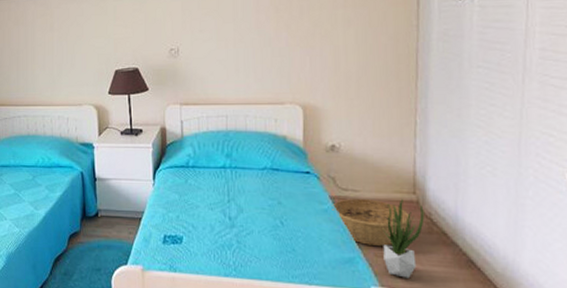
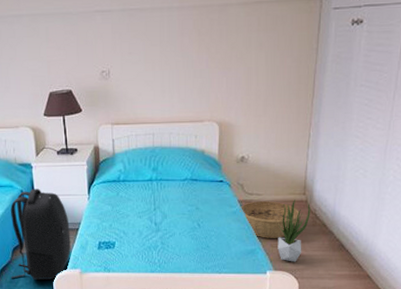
backpack: none [65,171,132,275] -> present [10,188,71,280]

